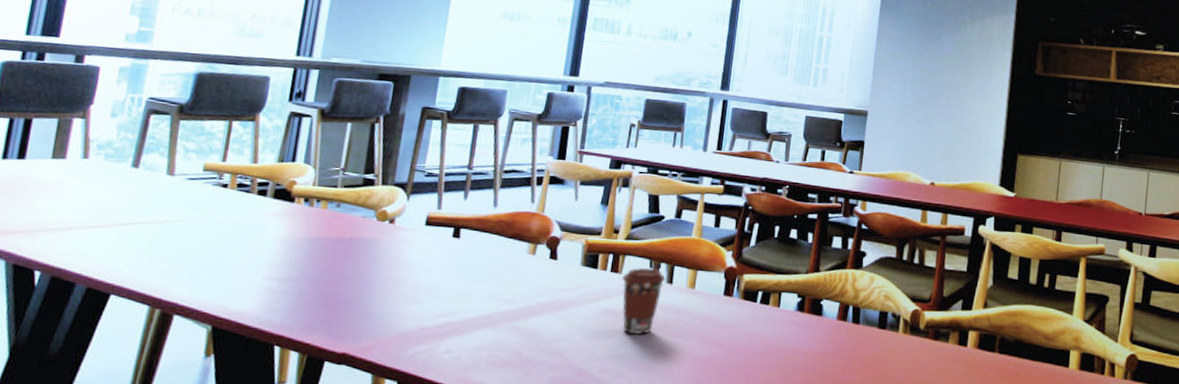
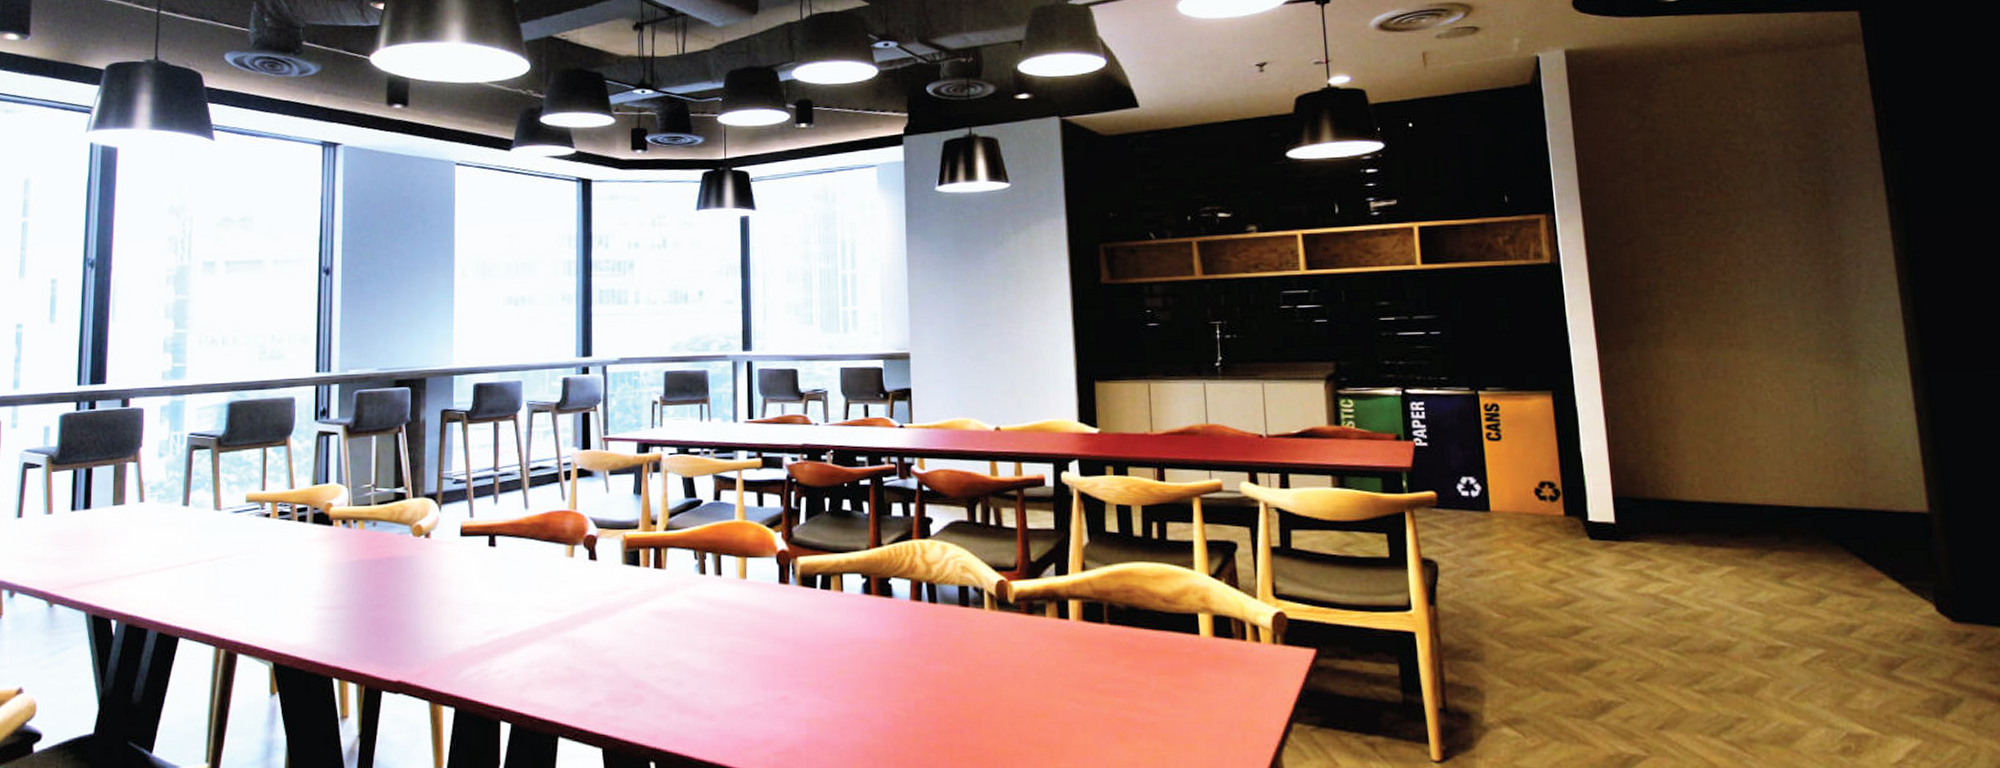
coffee cup: present [622,267,666,335] -> none [667,560,713,637]

